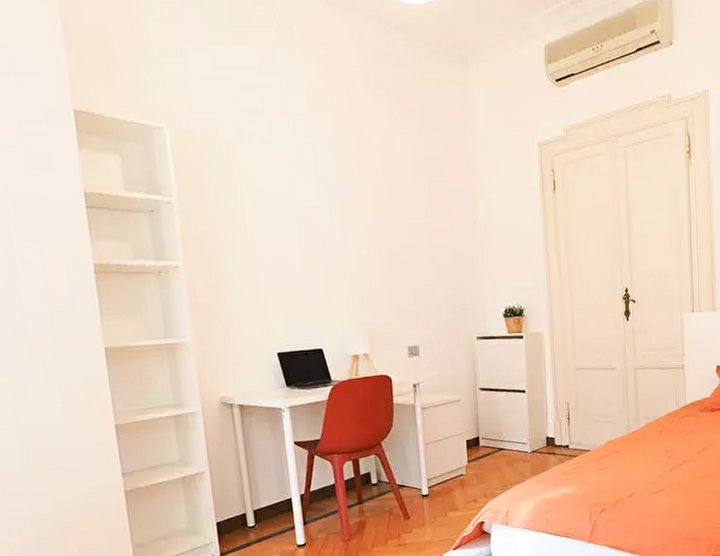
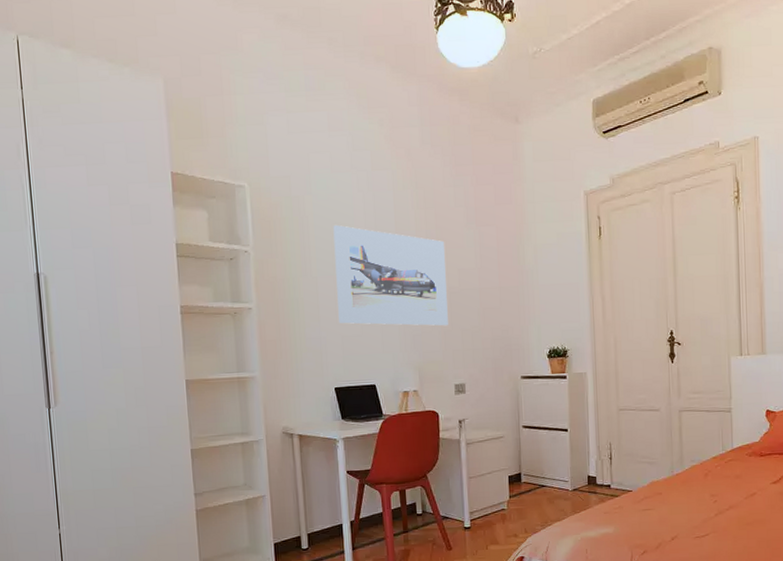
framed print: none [268,173,399,285] -> present [333,224,448,326]

